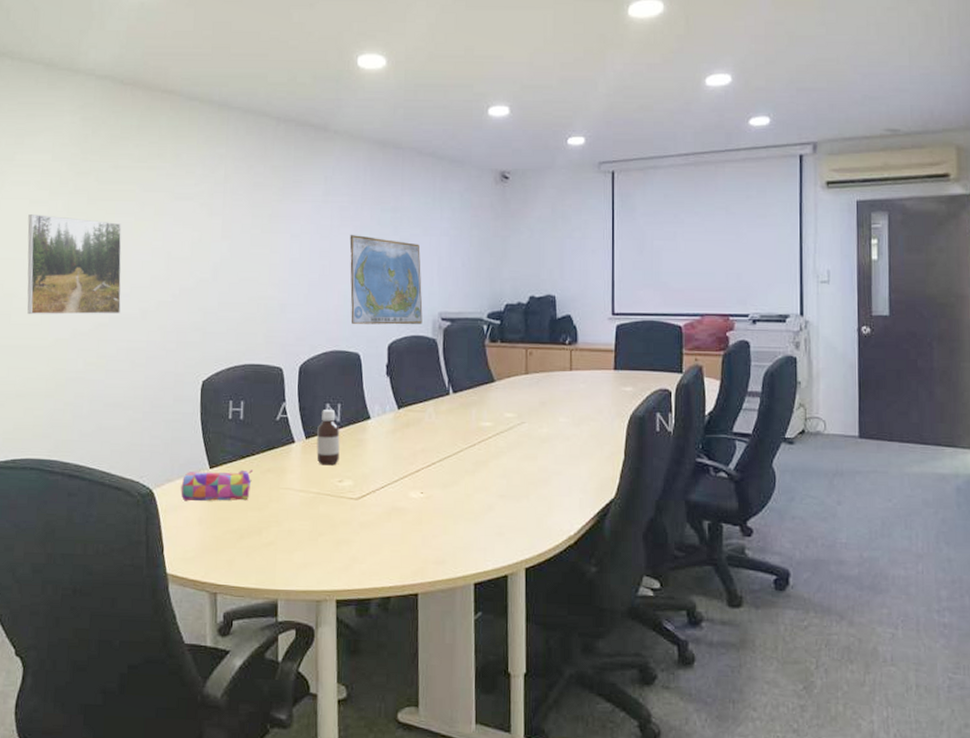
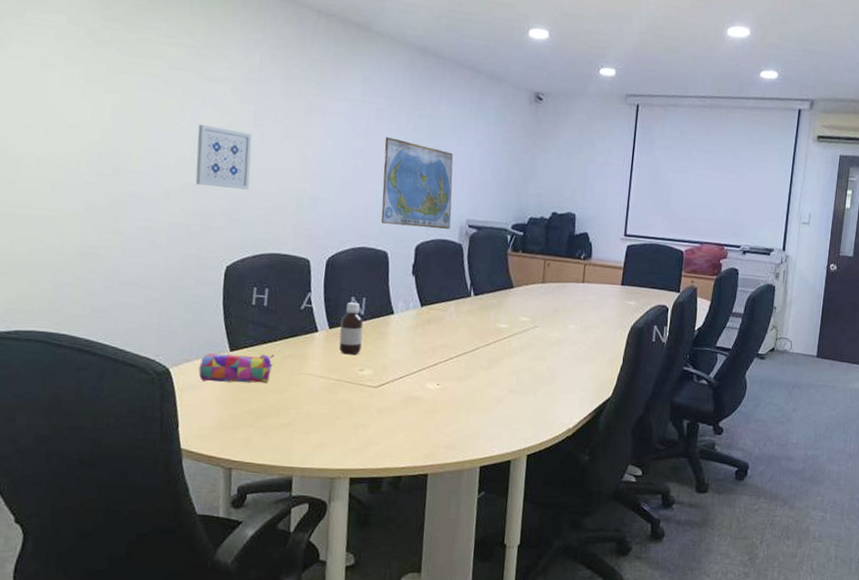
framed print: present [27,214,122,315] -> none [35,78,145,193]
wall art: none [170,241,221,302] -> present [195,124,252,190]

